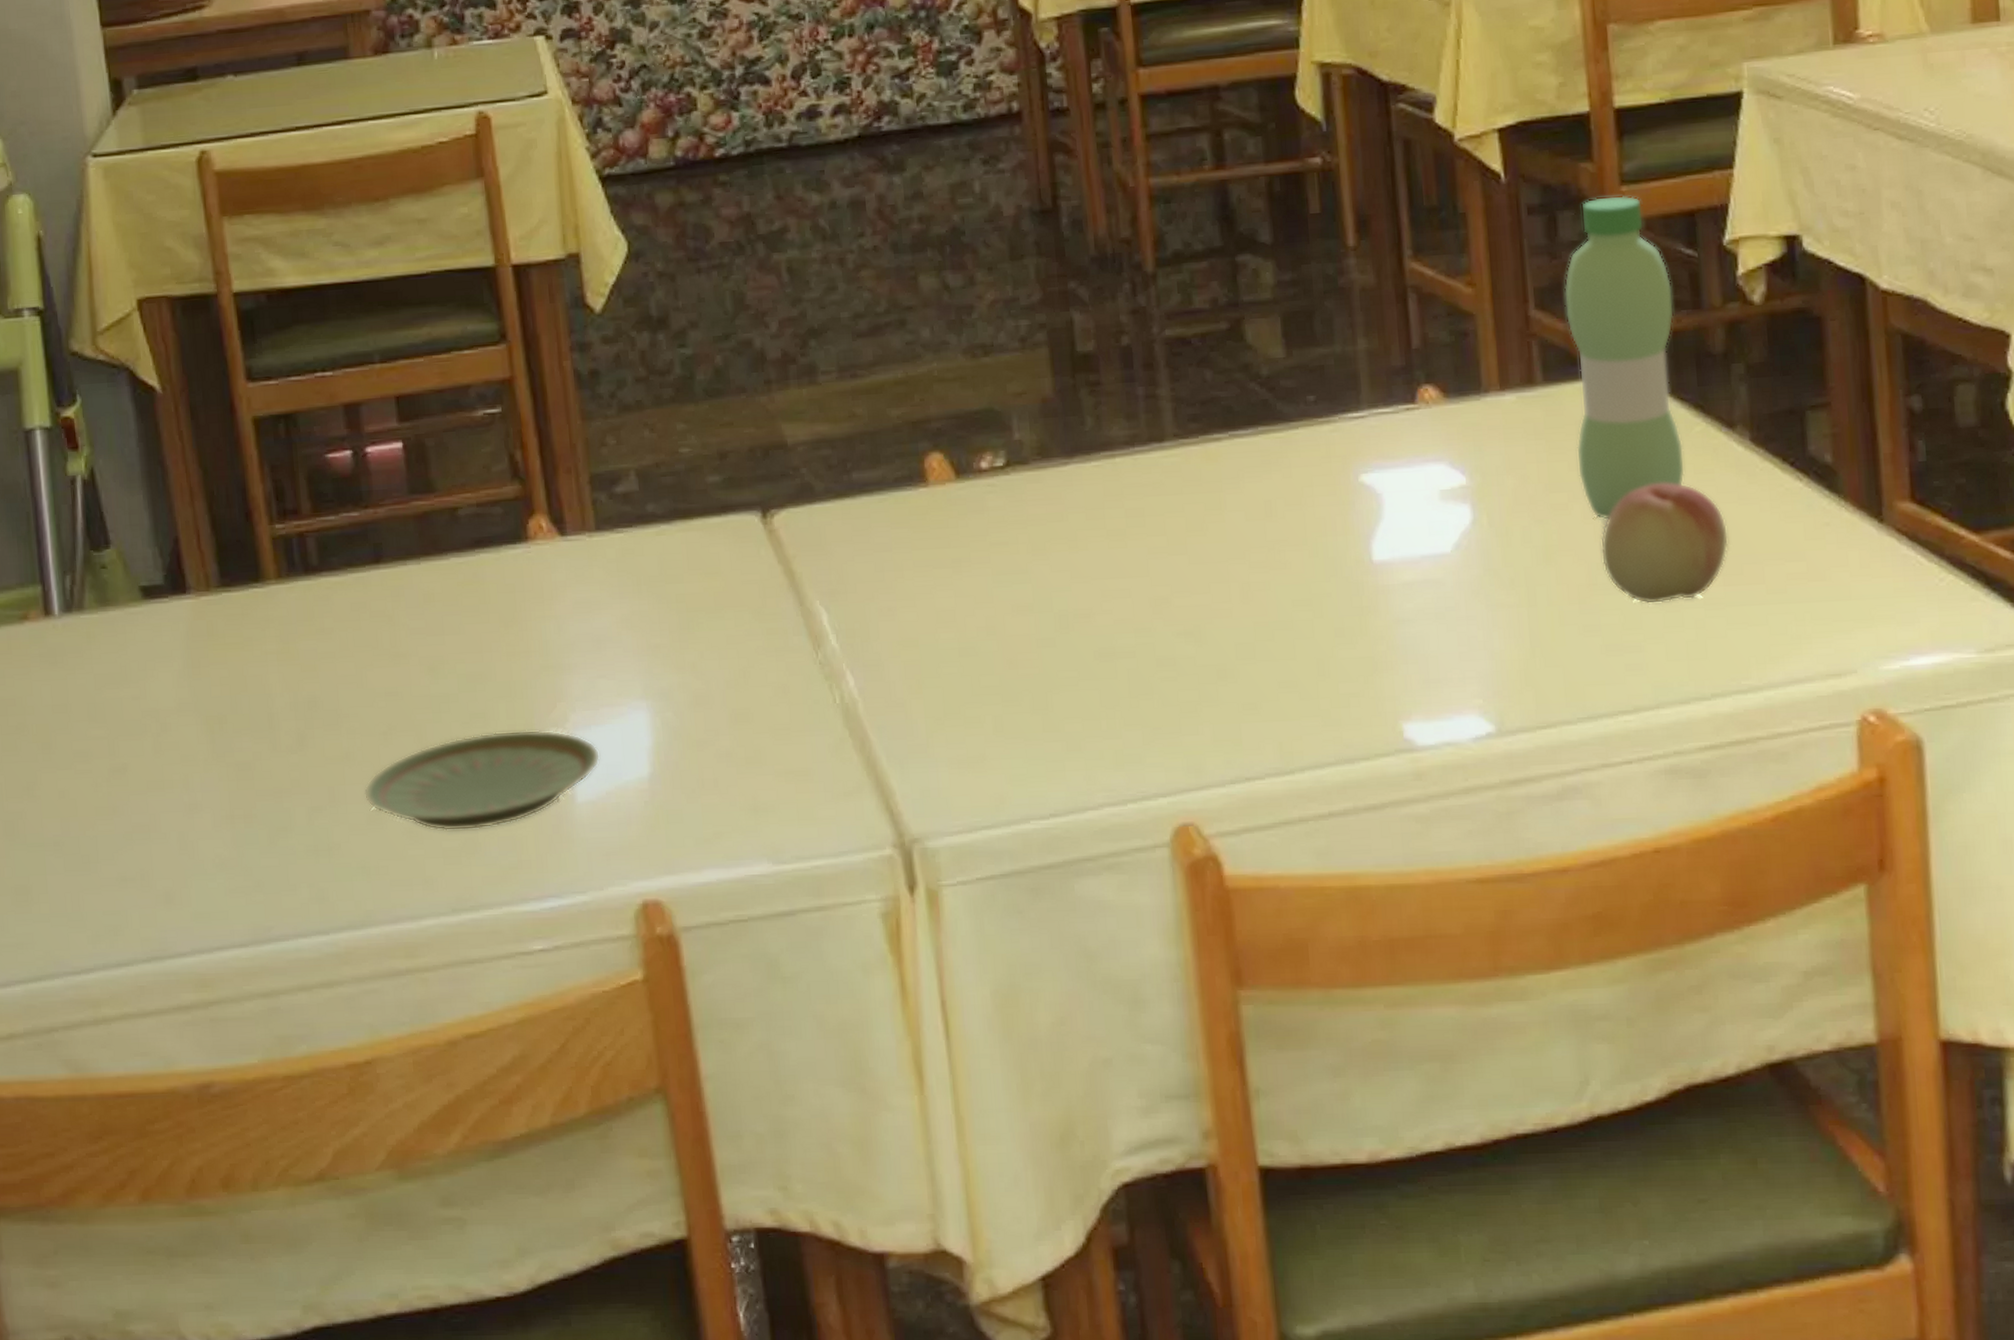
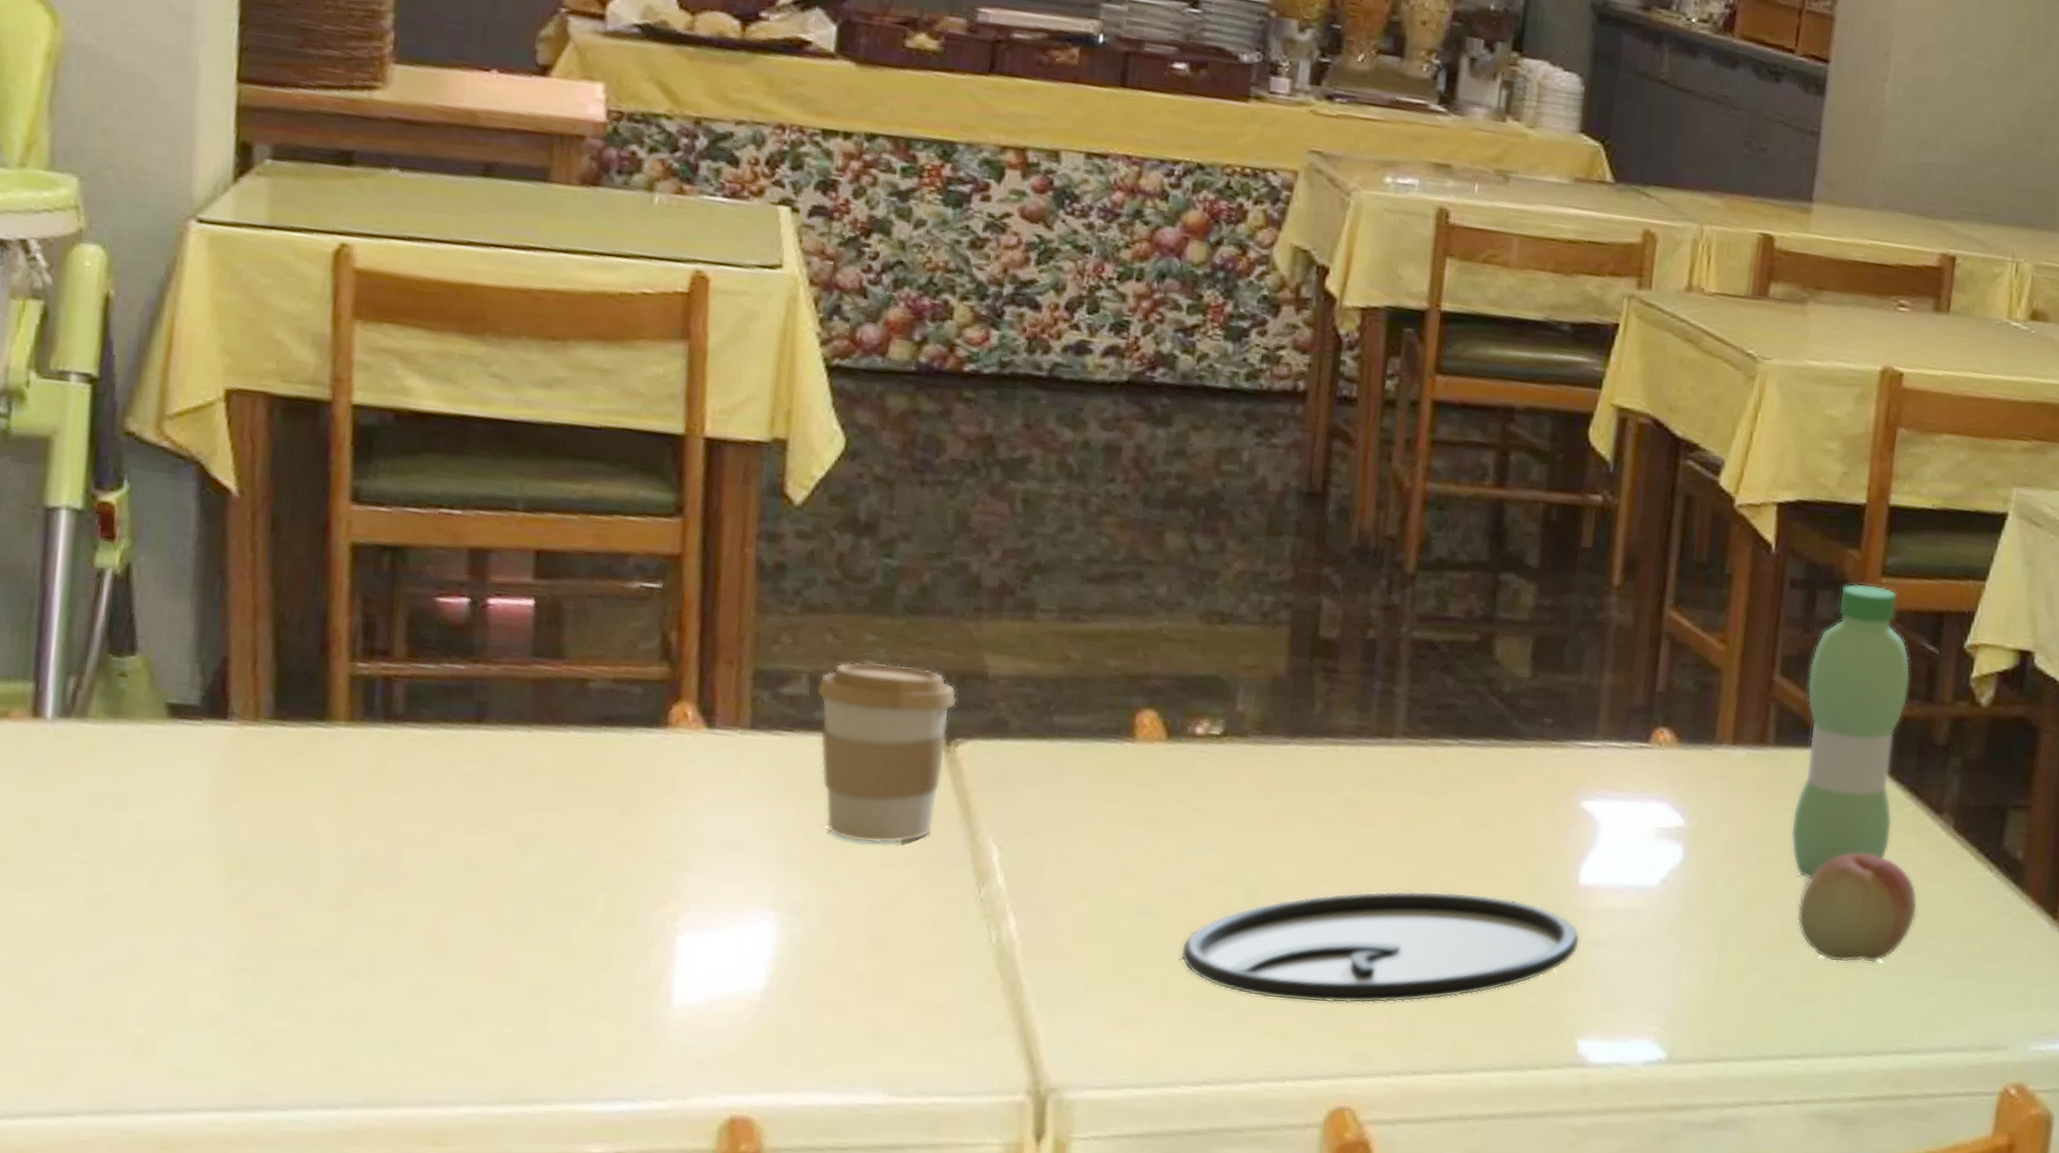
plate: present [364,729,601,832] -> none [413,920,710,1021]
coffee cup: none [644,447,766,623] -> present [816,662,957,844]
plate: none [1006,586,1386,723] -> present [1180,890,1581,1004]

